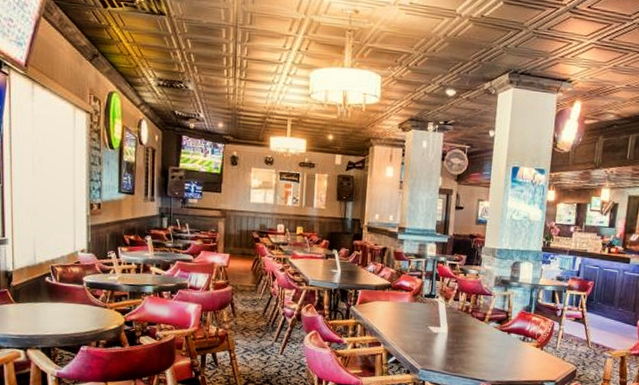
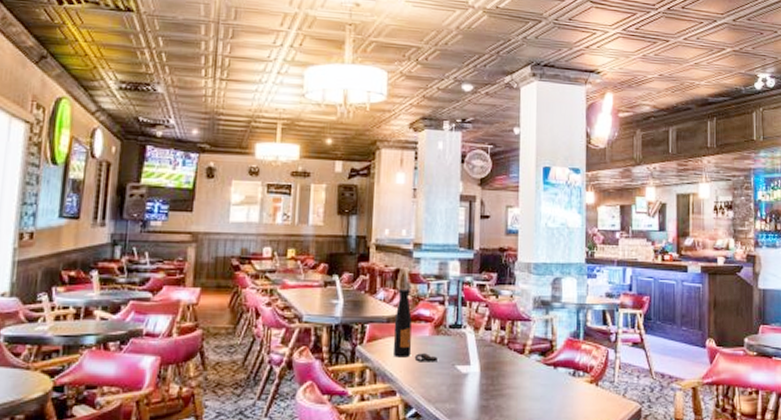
beer bottle: none [379,264,415,323] -> present [392,289,438,362]

